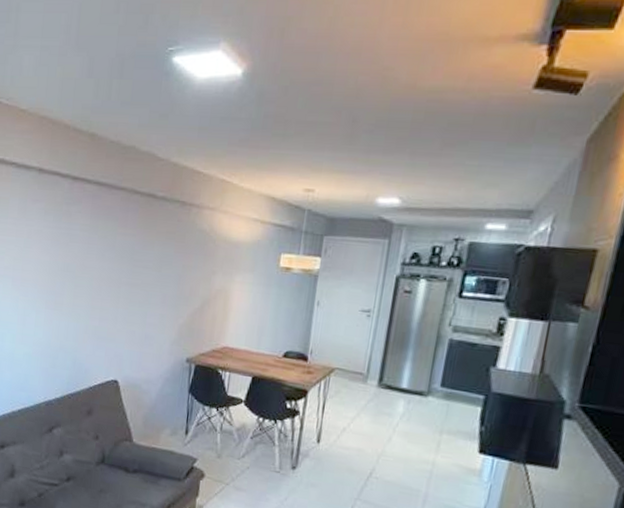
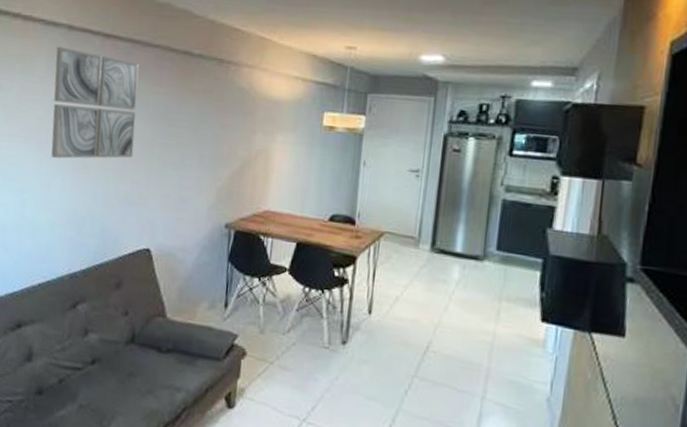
wall art: none [26,189,106,296] -> present [51,46,139,159]

